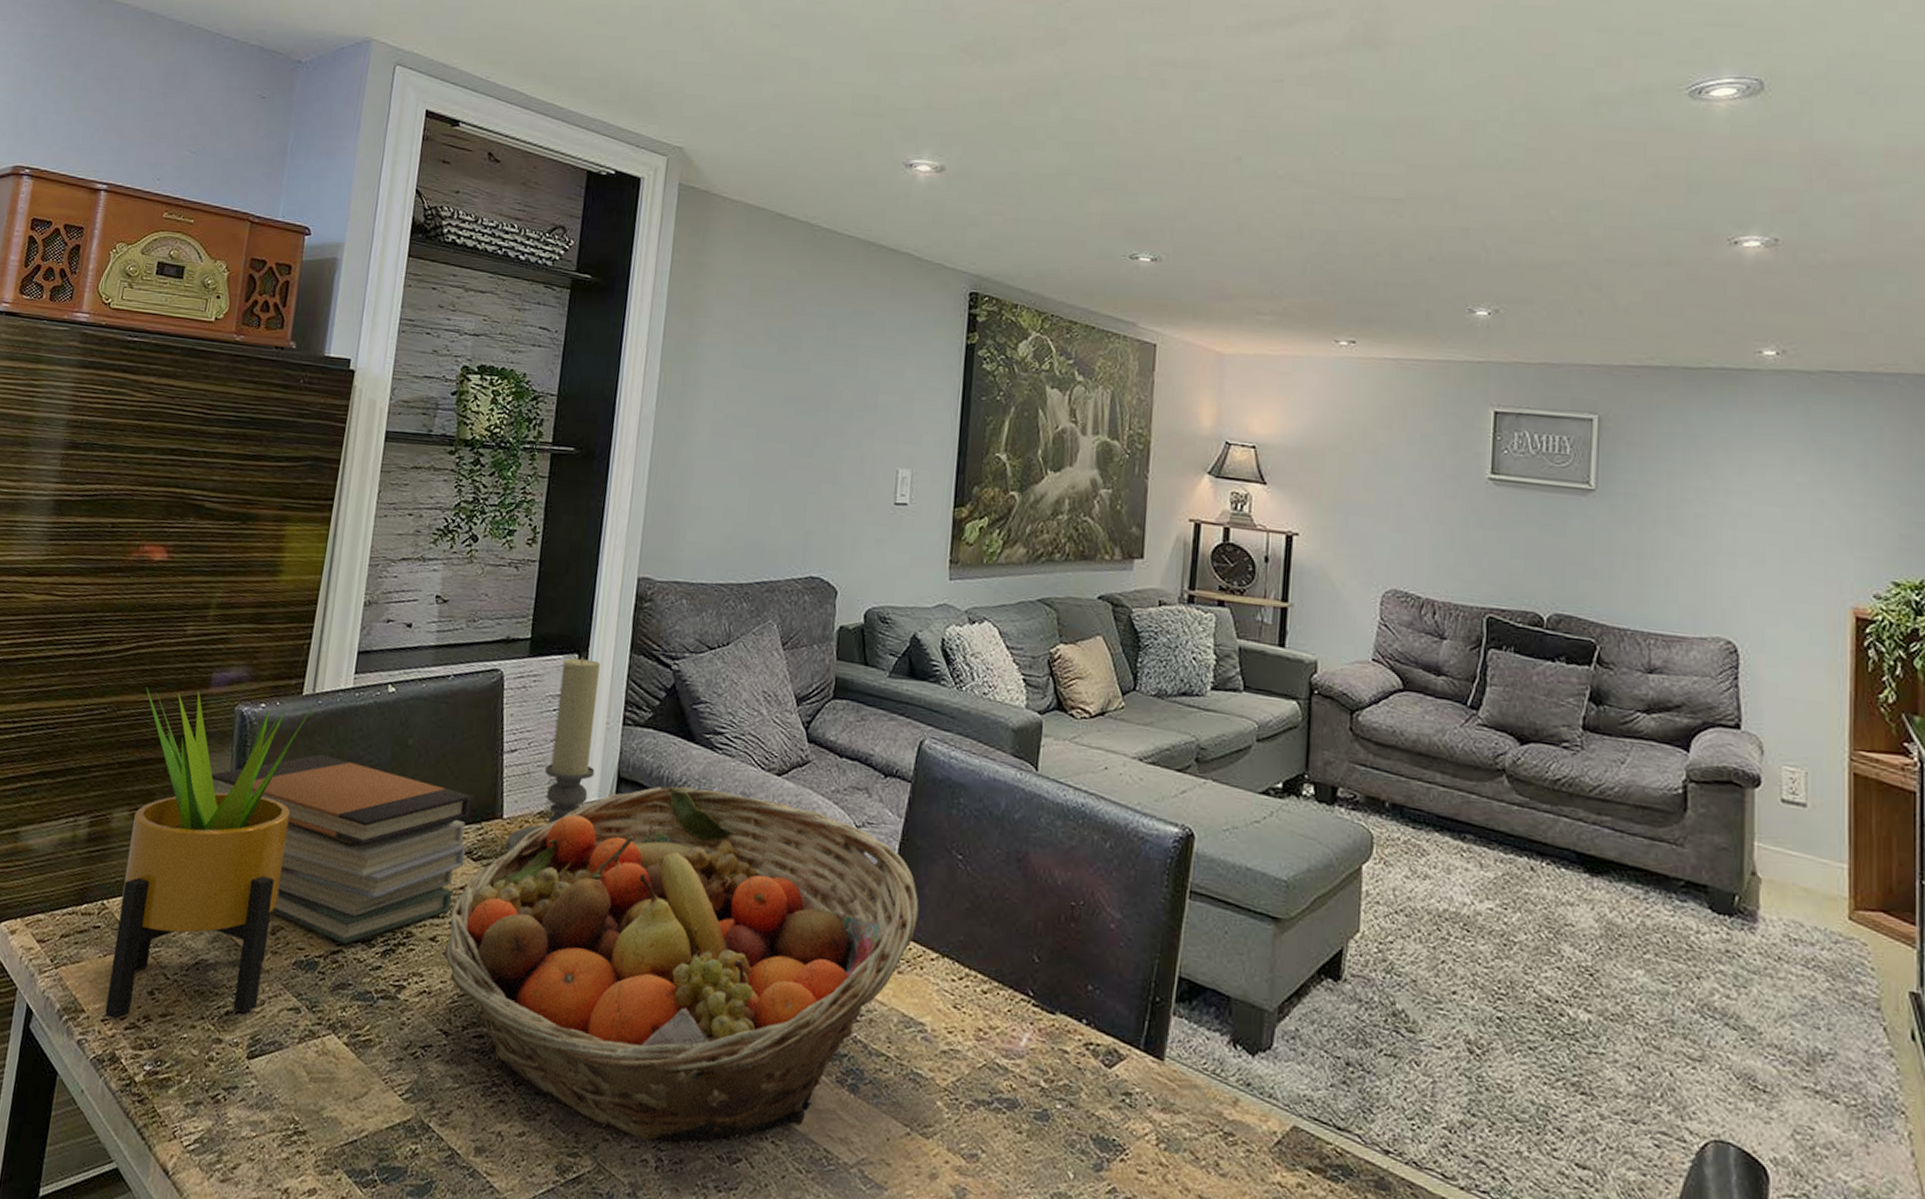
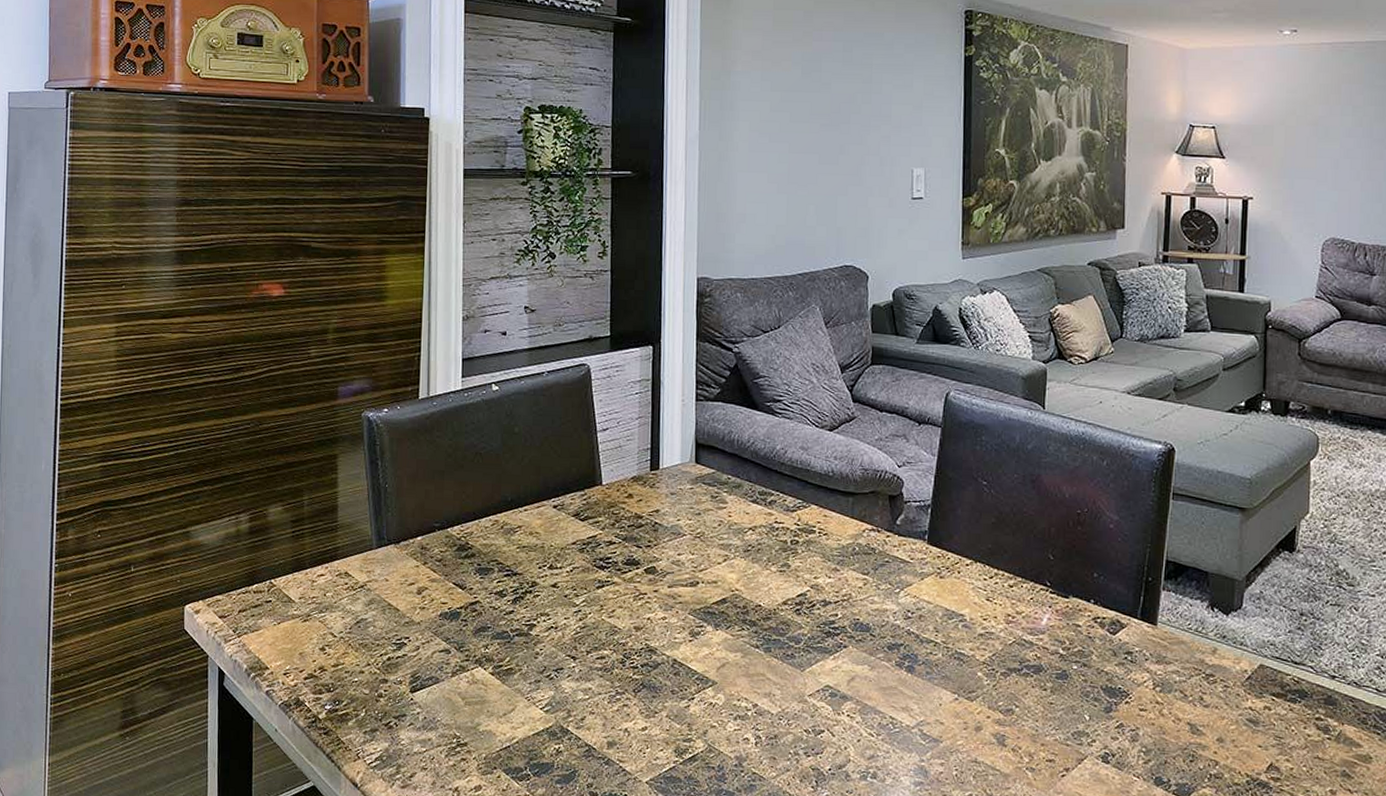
potted plant: present [104,687,316,1021] -> none [282,402,431,673]
book stack: present [211,754,472,944] -> none [349,446,574,596]
fruit basket: present [443,786,919,1145] -> none [564,446,954,725]
candle holder: present [505,657,600,854] -> none [607,348,676,513]

